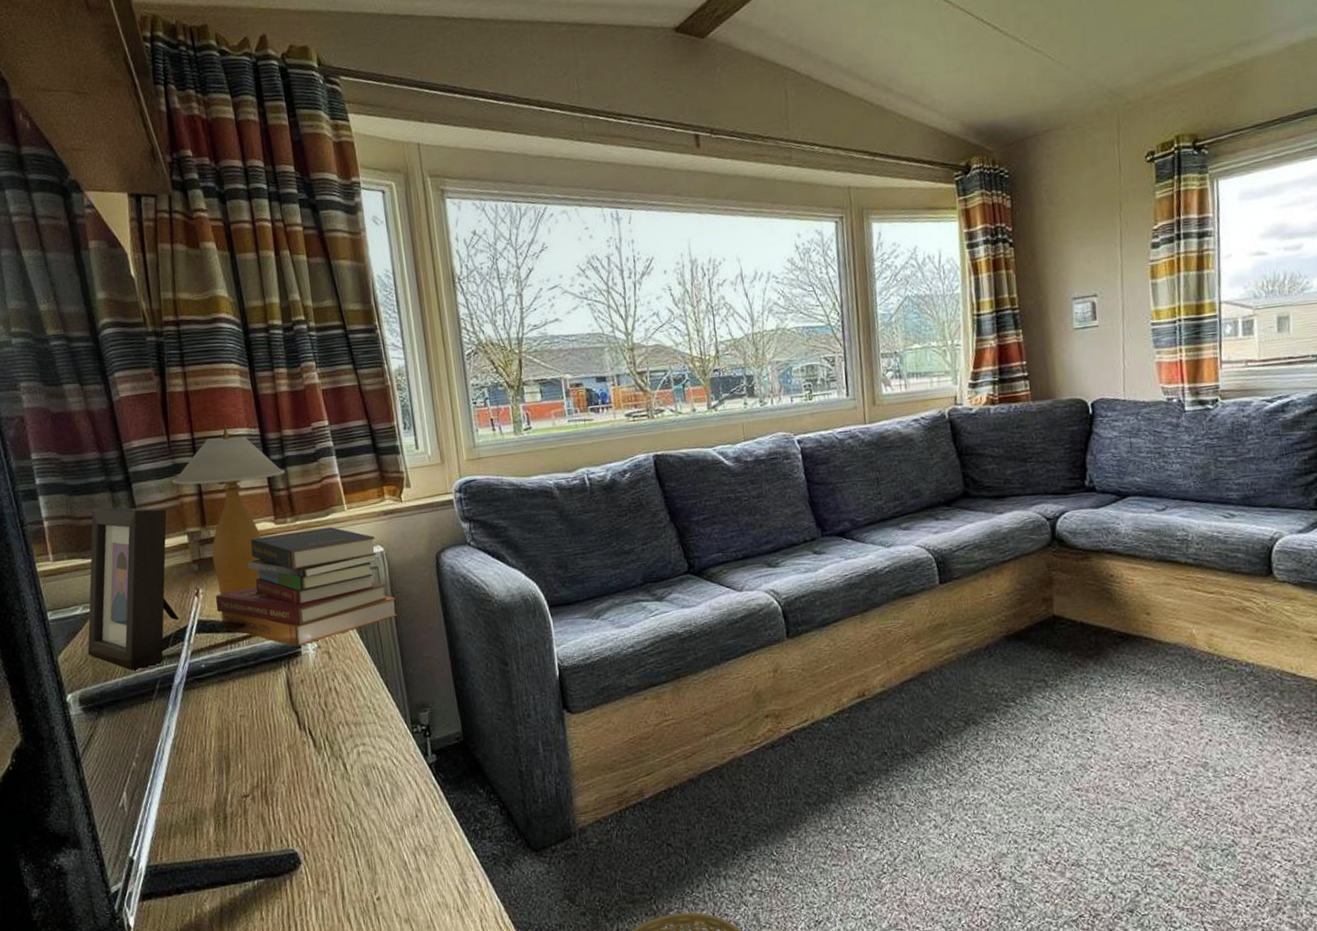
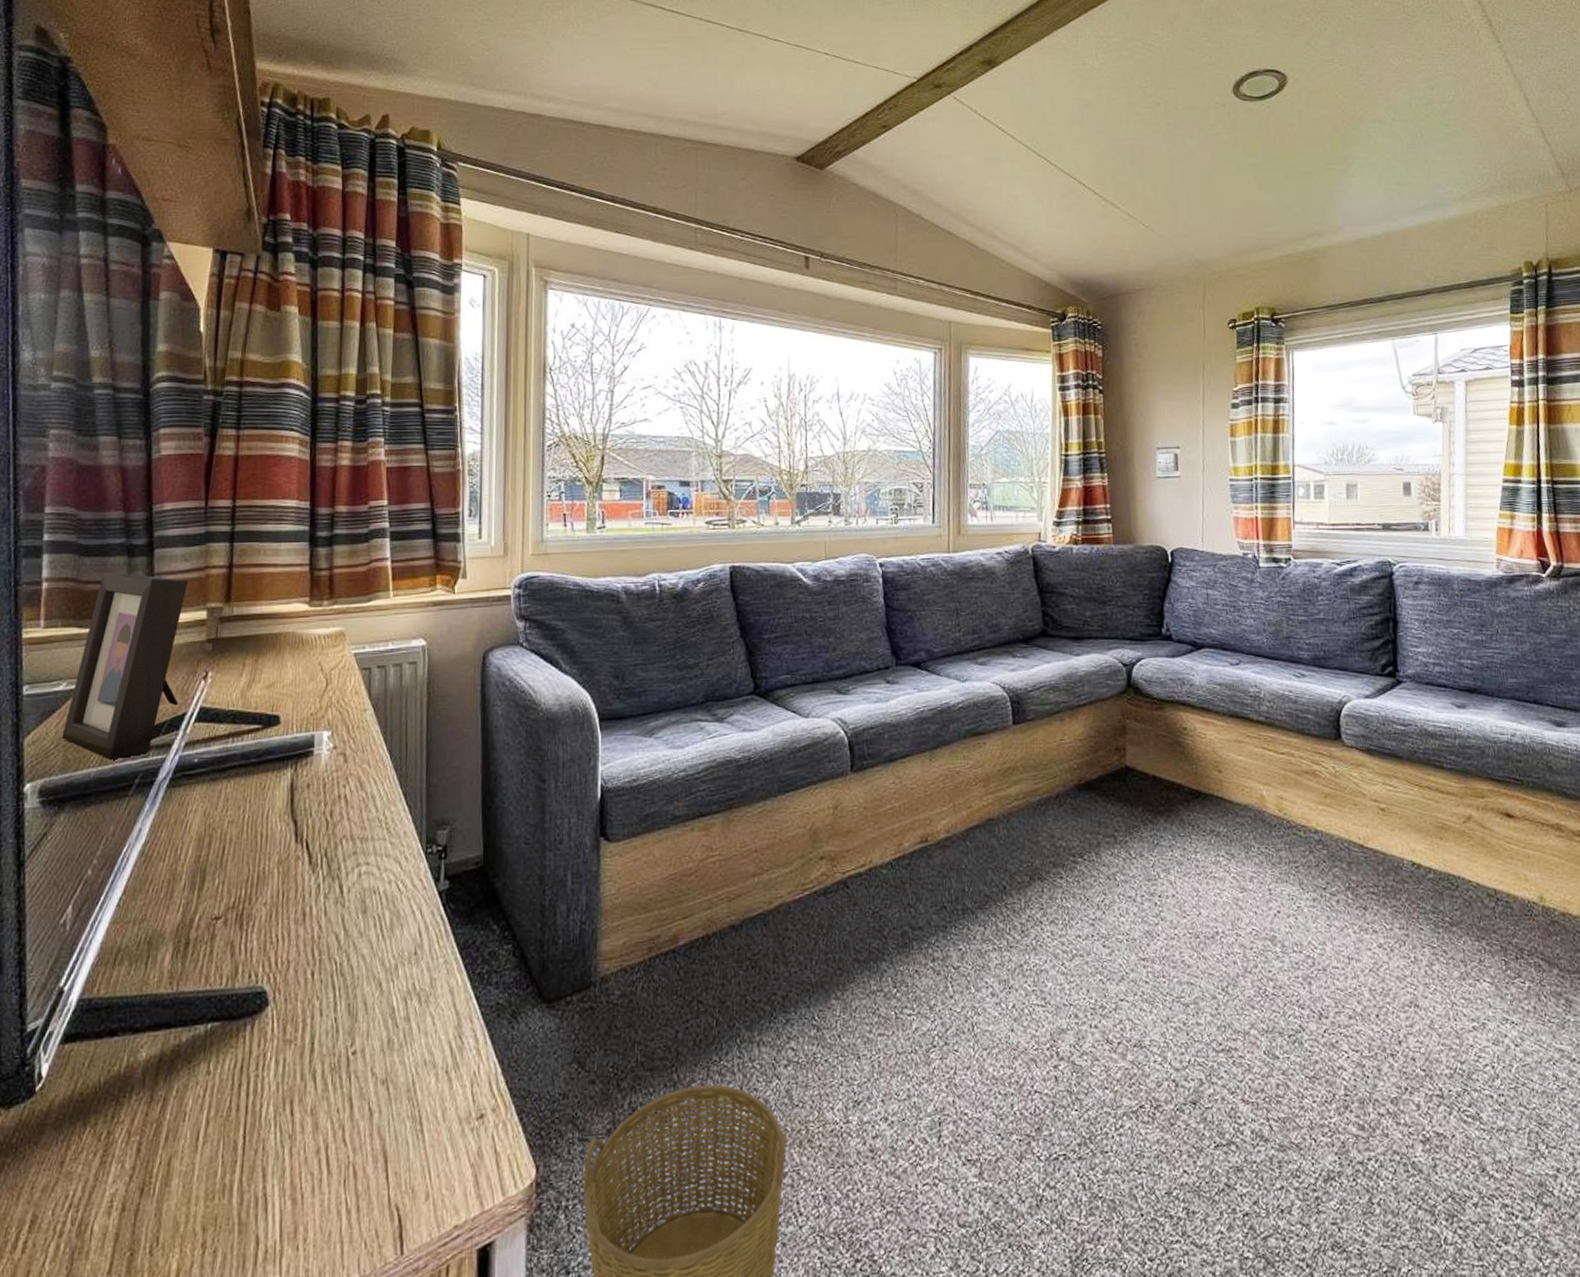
table lamp: present [172,423,285,595] -> none [201,493,330,680]
books: present [215,527,397,647] -> none [224,614,432,745]

